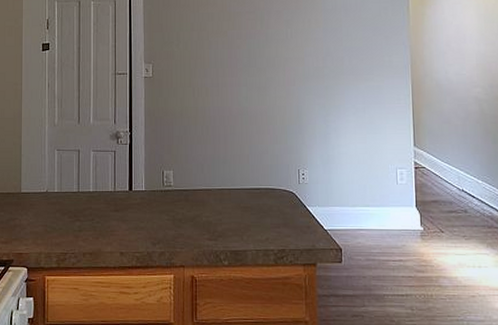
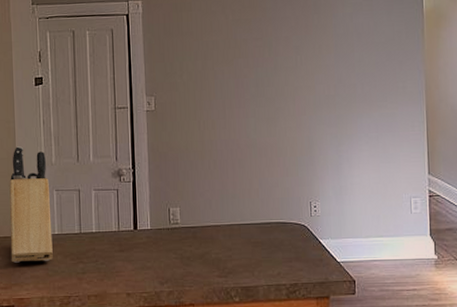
knife block: none [12,107,52,218] -> present [9,146,53,263]

